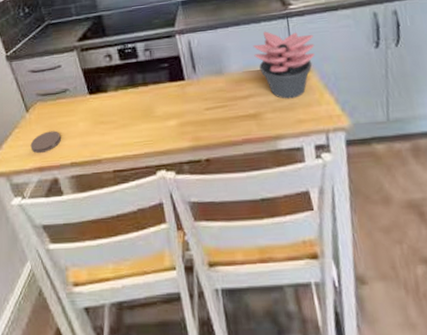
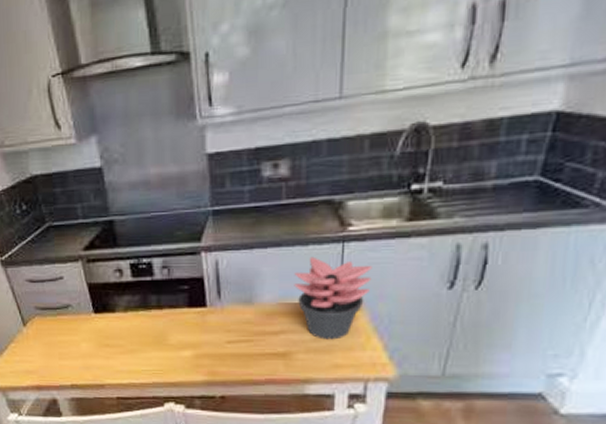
coaster: present [30,131,61,154] -> none [27,349,61,372]

